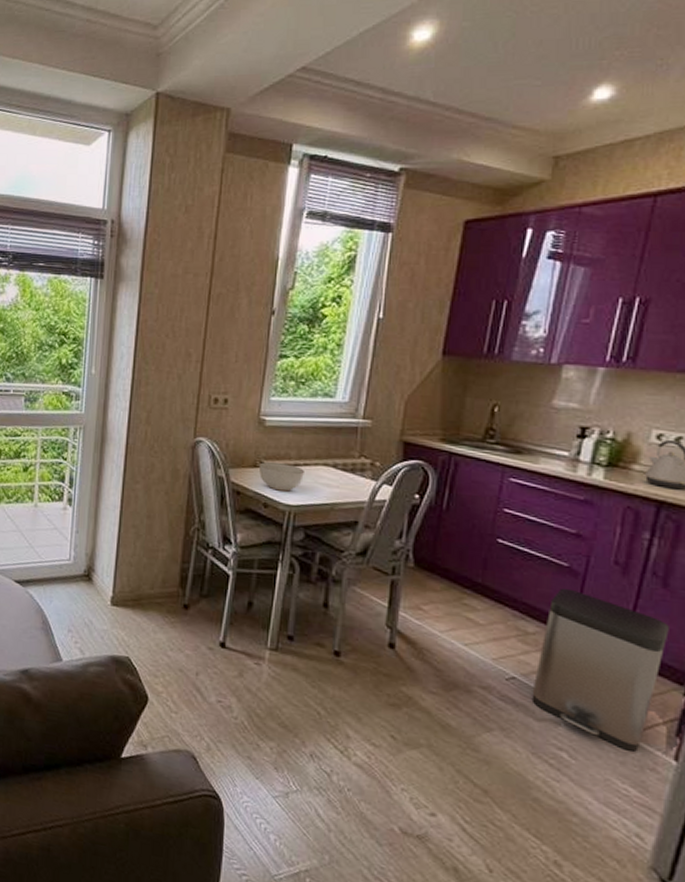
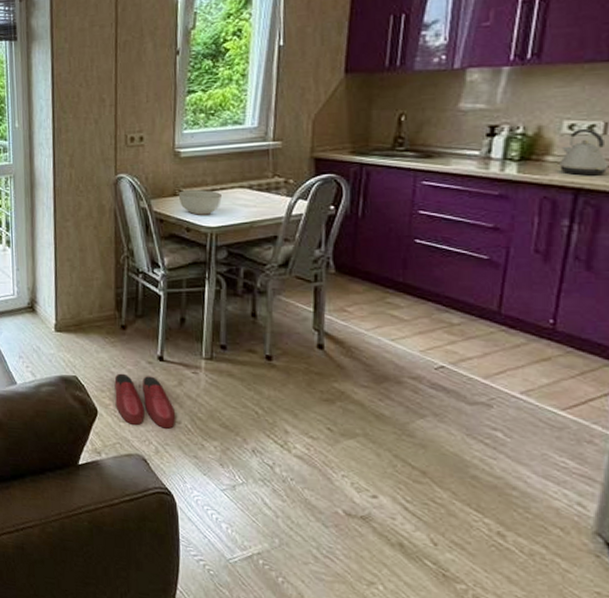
slippers: none [168,657,232,724] -> present [114,373,175,429]
pedal bin: present [531,588,669,752] -> none [461,279,596,427]

